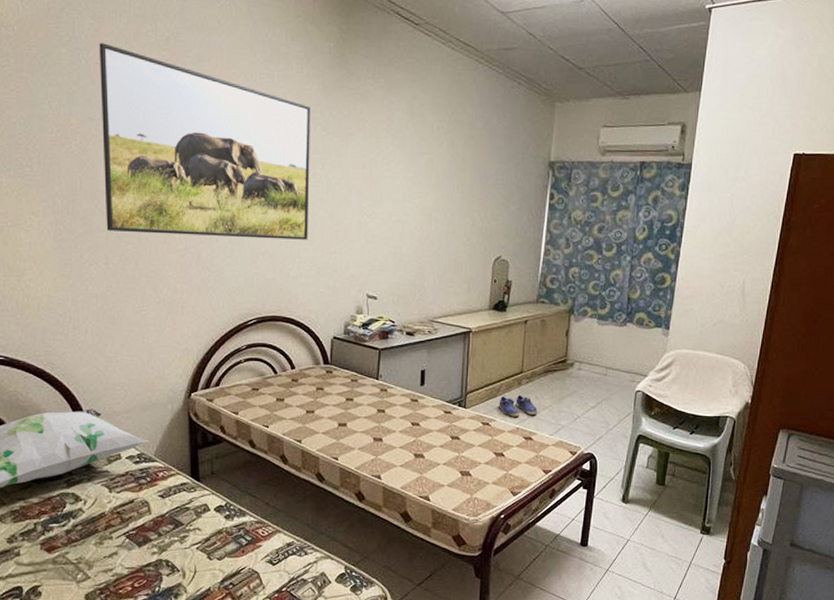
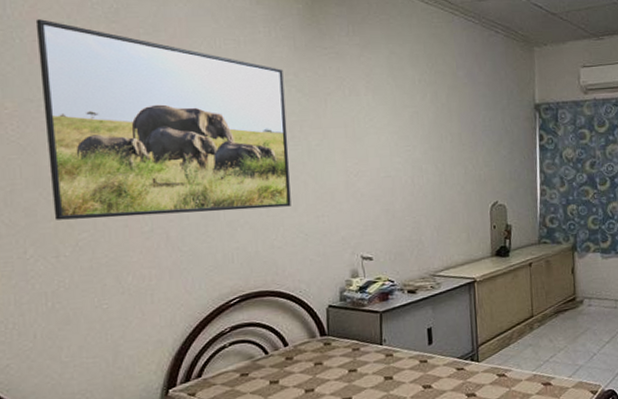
shoe: present [499,395,537,417] -> none [512,340,553,364]

